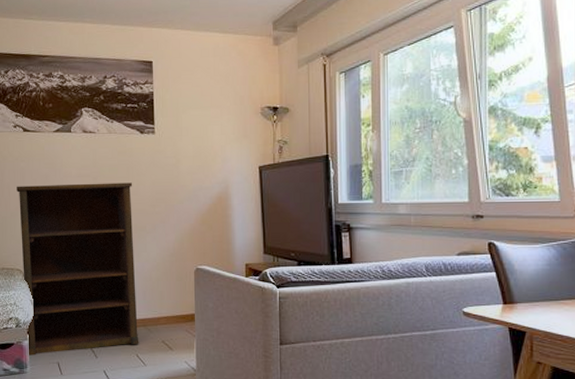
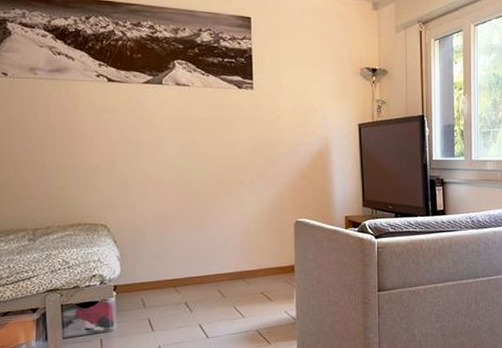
shelving unit: present [17,182,139,356] -> none [100,137,237,313]

